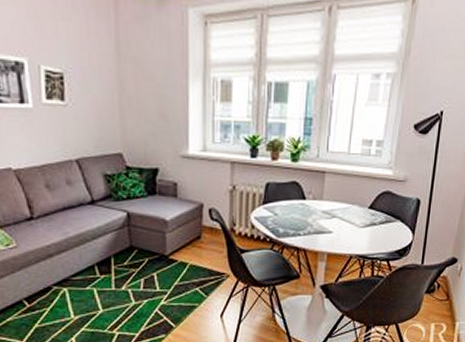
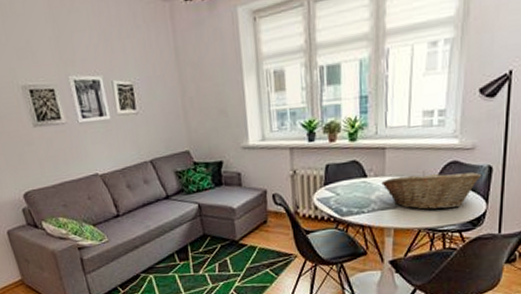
fruit basket: none [319,198,410,238] -> present [381,171,481,210]

